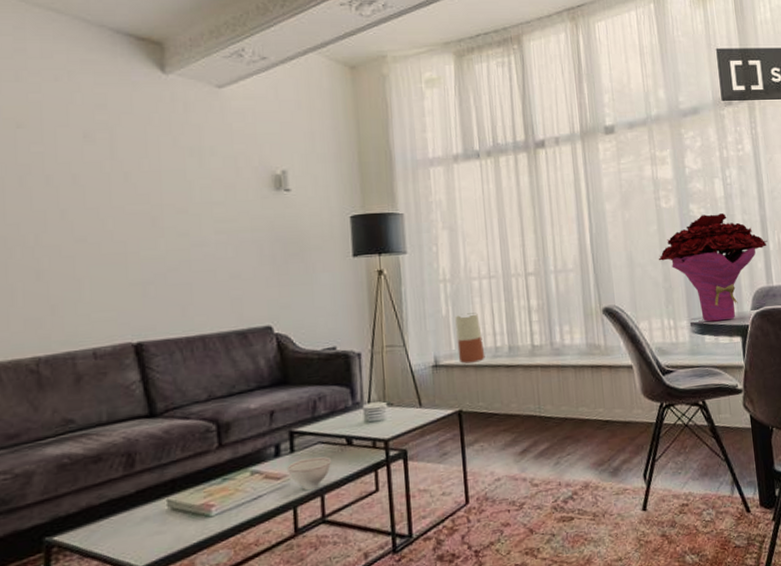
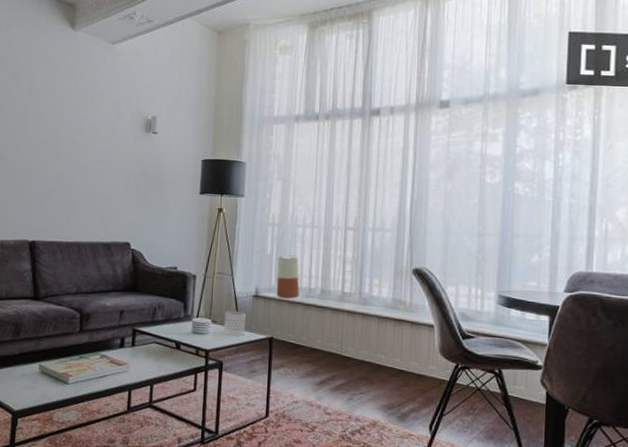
bowl: present [288,456,332,491] -> none [128,352,163,379]
mug: none [401,386,429,418] -> present [223,310,247,337]
flower bouquet: present [658,213,768,322] -> none [475,194,594,299]

